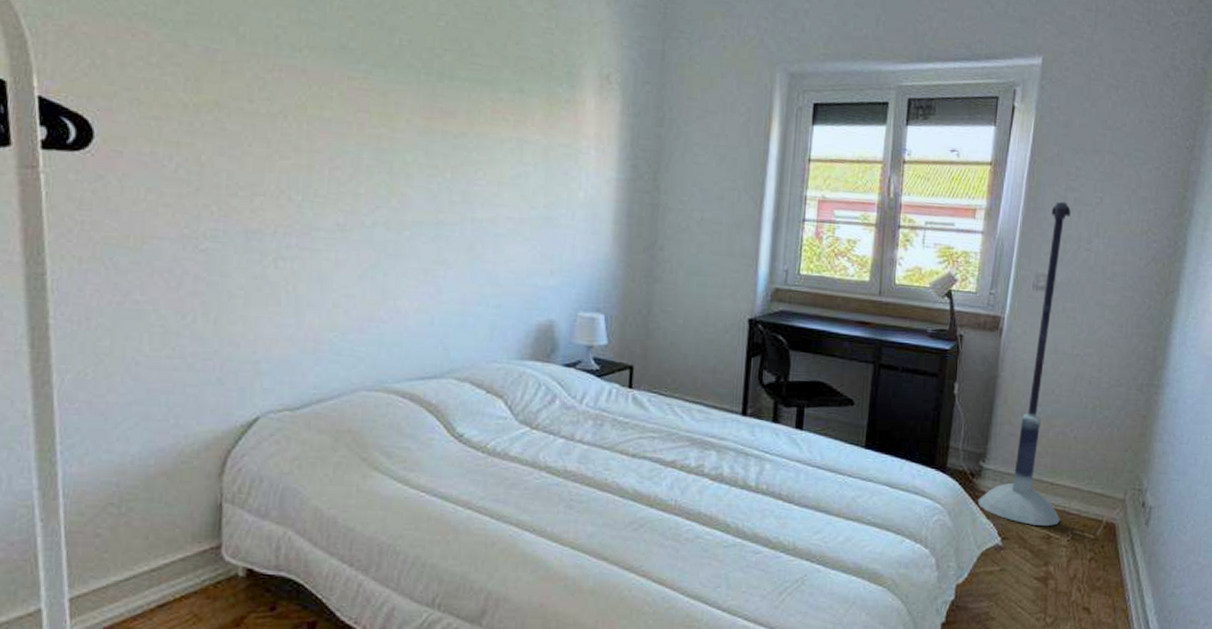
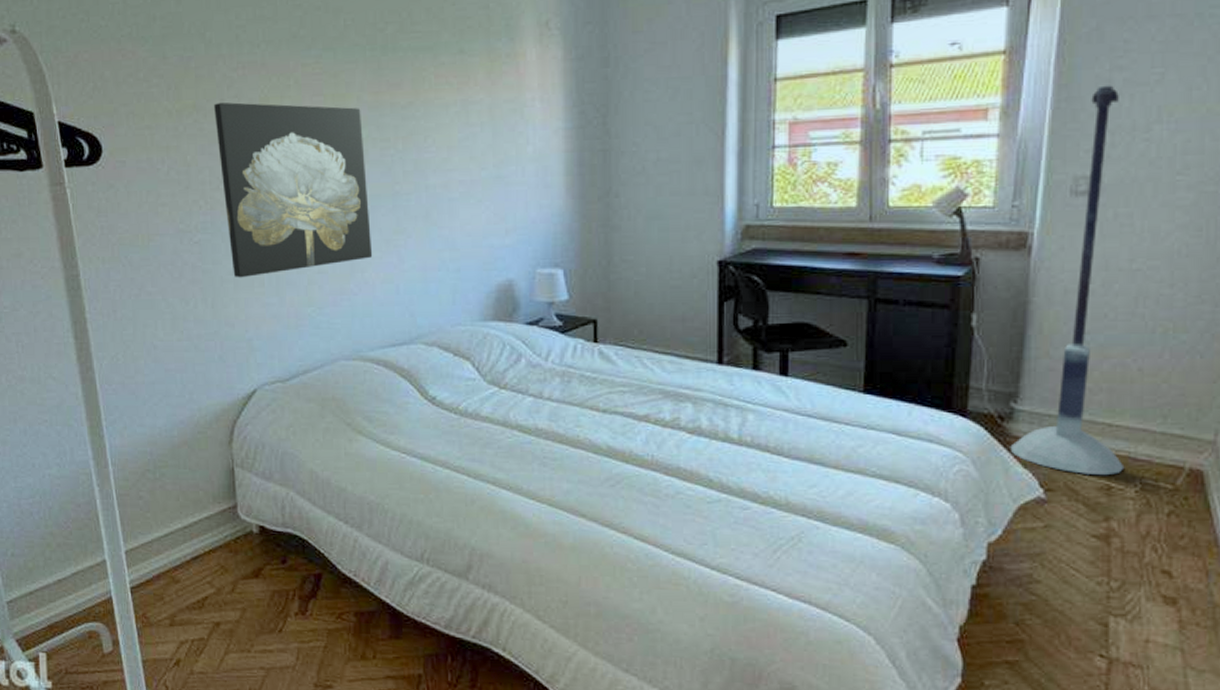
wall art: none [240,103,410,295] -> present [214,102,373,278]

